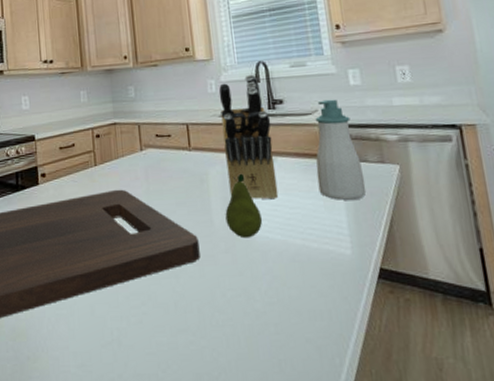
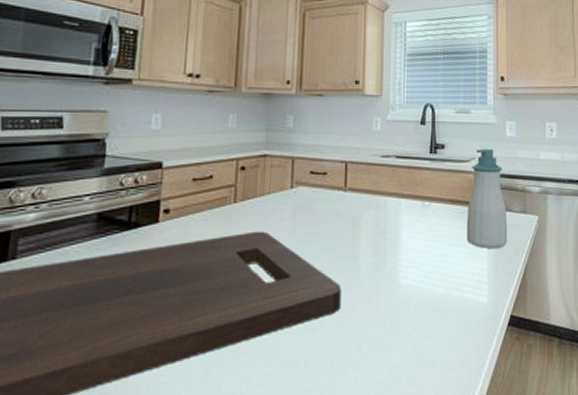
knife block: present [218,74,279,200] -> none [381,115,431,247]
fruit: present [225,173,262,239] -> none [373,218,409,287]

